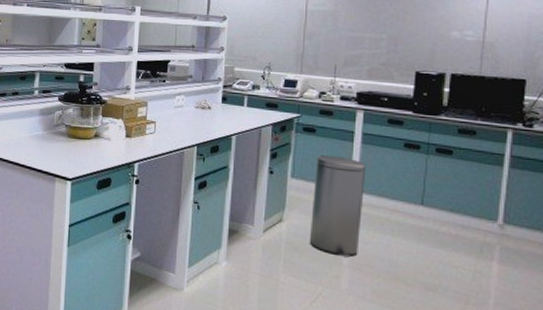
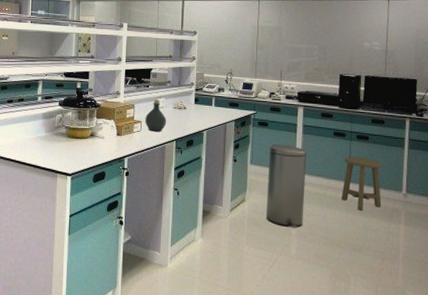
flask: none [160,97,187,135] -> present [145,100,167,132]
stool: none [411,174,470,243] -> present [341,156,382,211]

